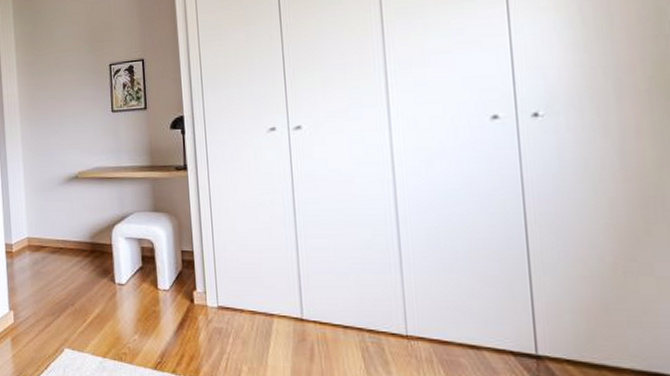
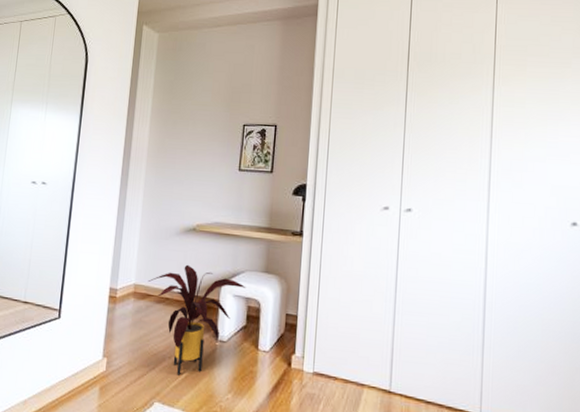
house plant: none [39,212,137,321] -> present [148,264,246,376]

